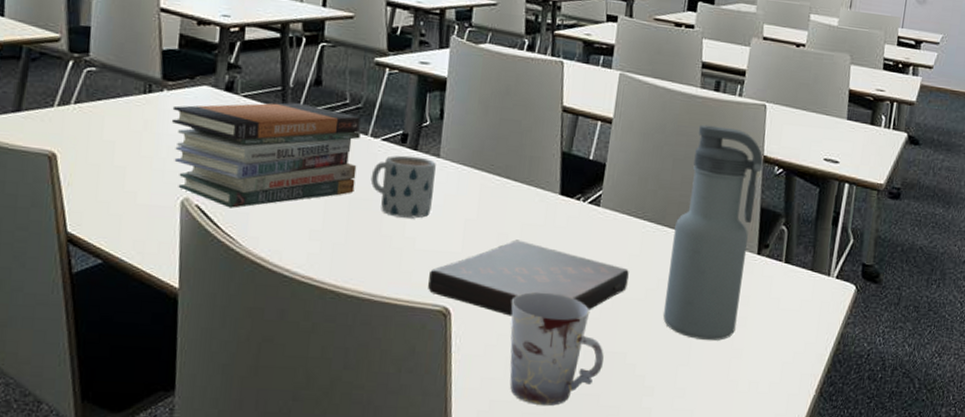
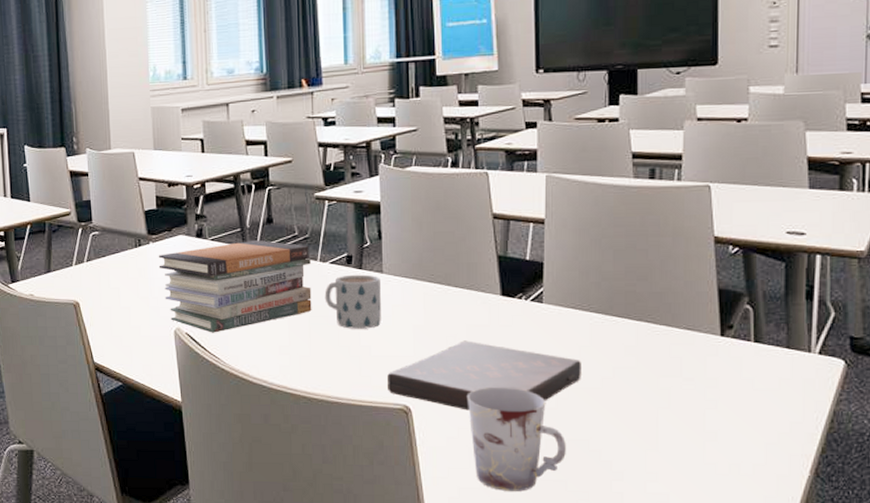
water bottle: present [662,124,763,341] -> none [623,213,714,425]

